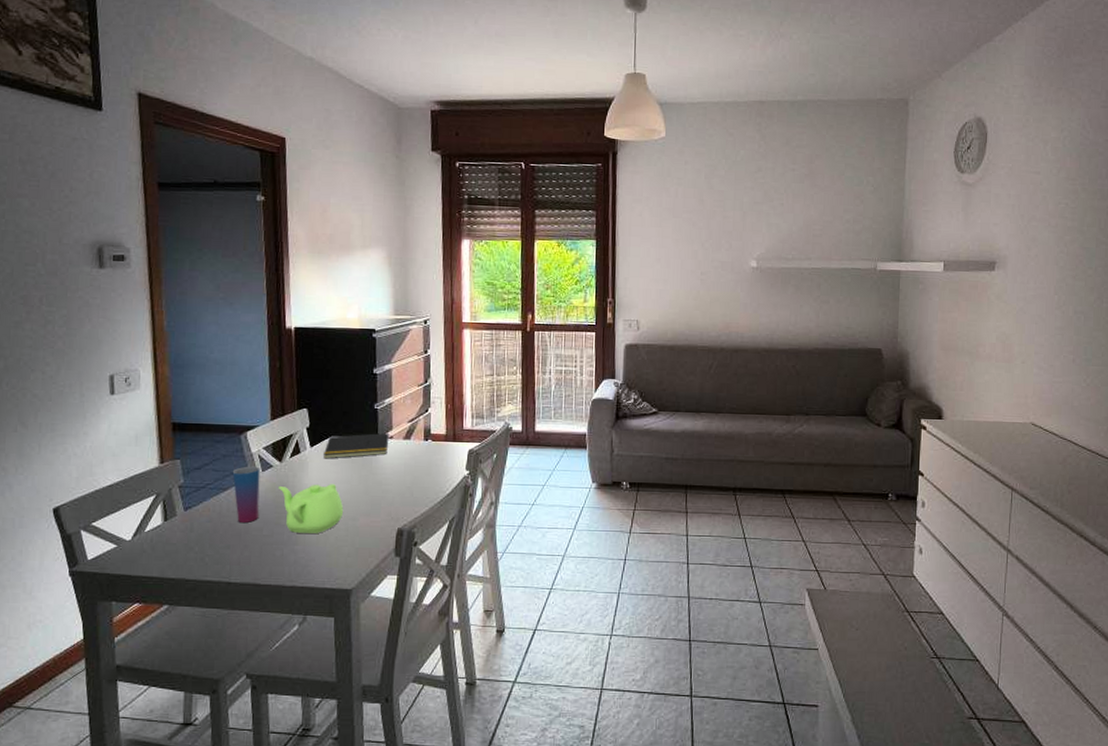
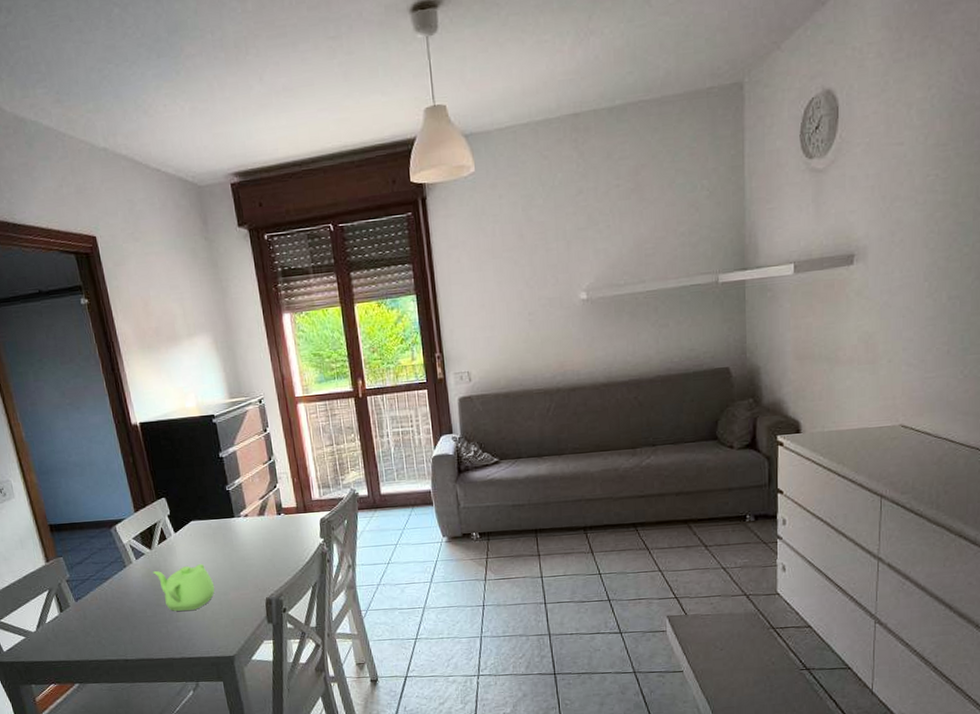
cup: present [232,466,261,523] -> none [110,555,141,607]
notepad: present [324,432,390,459] -> none [187,511,245,542]

